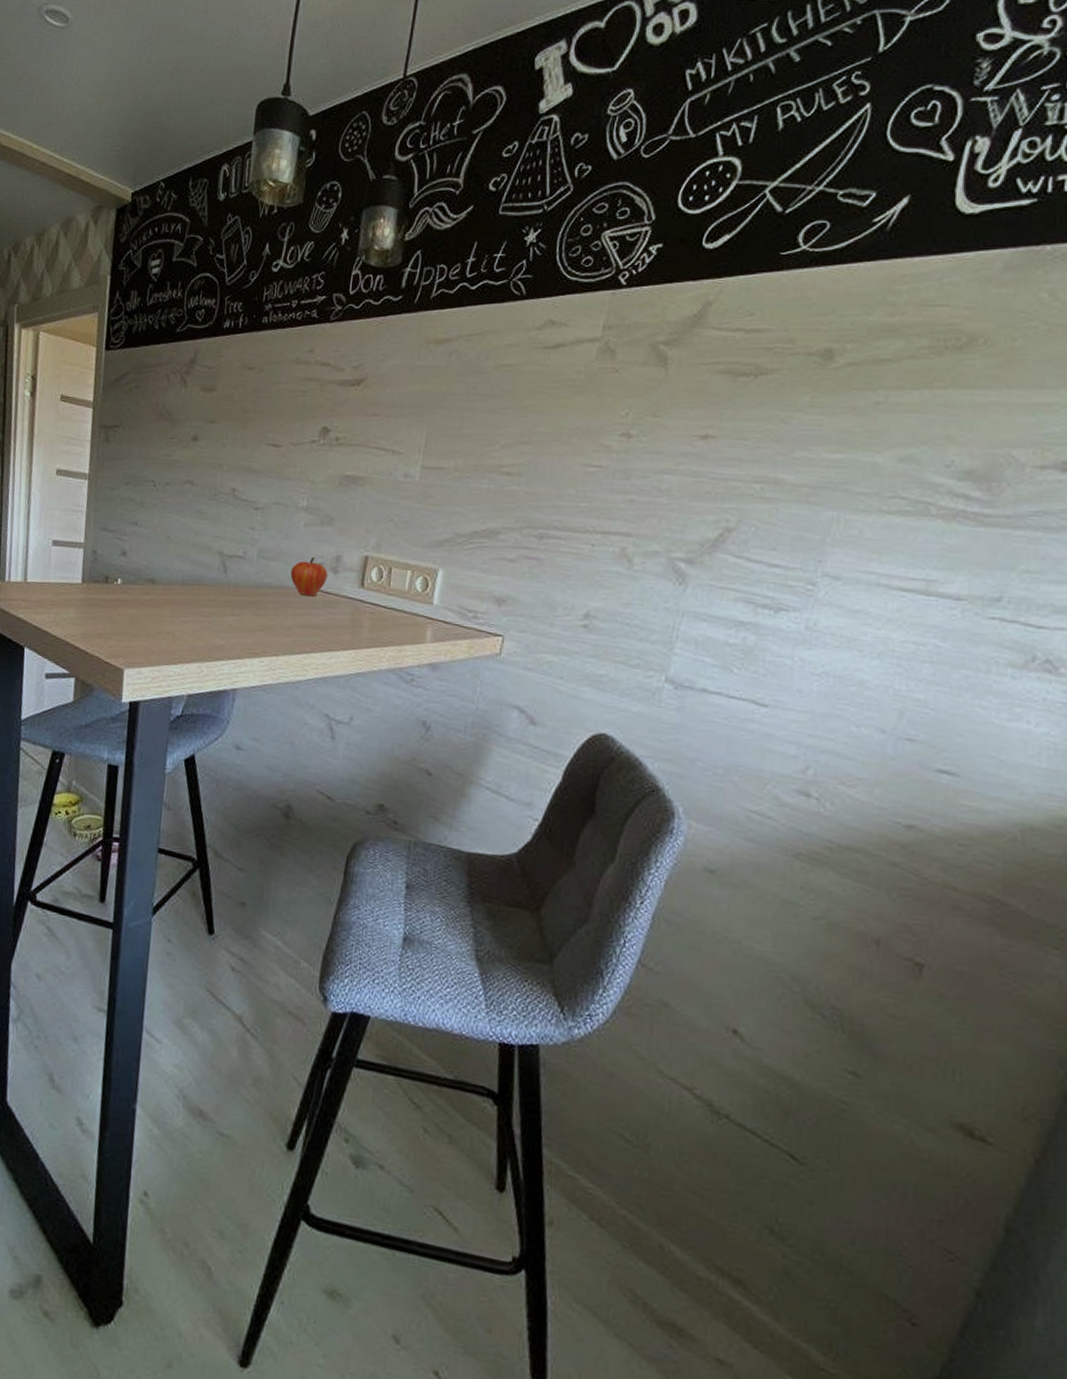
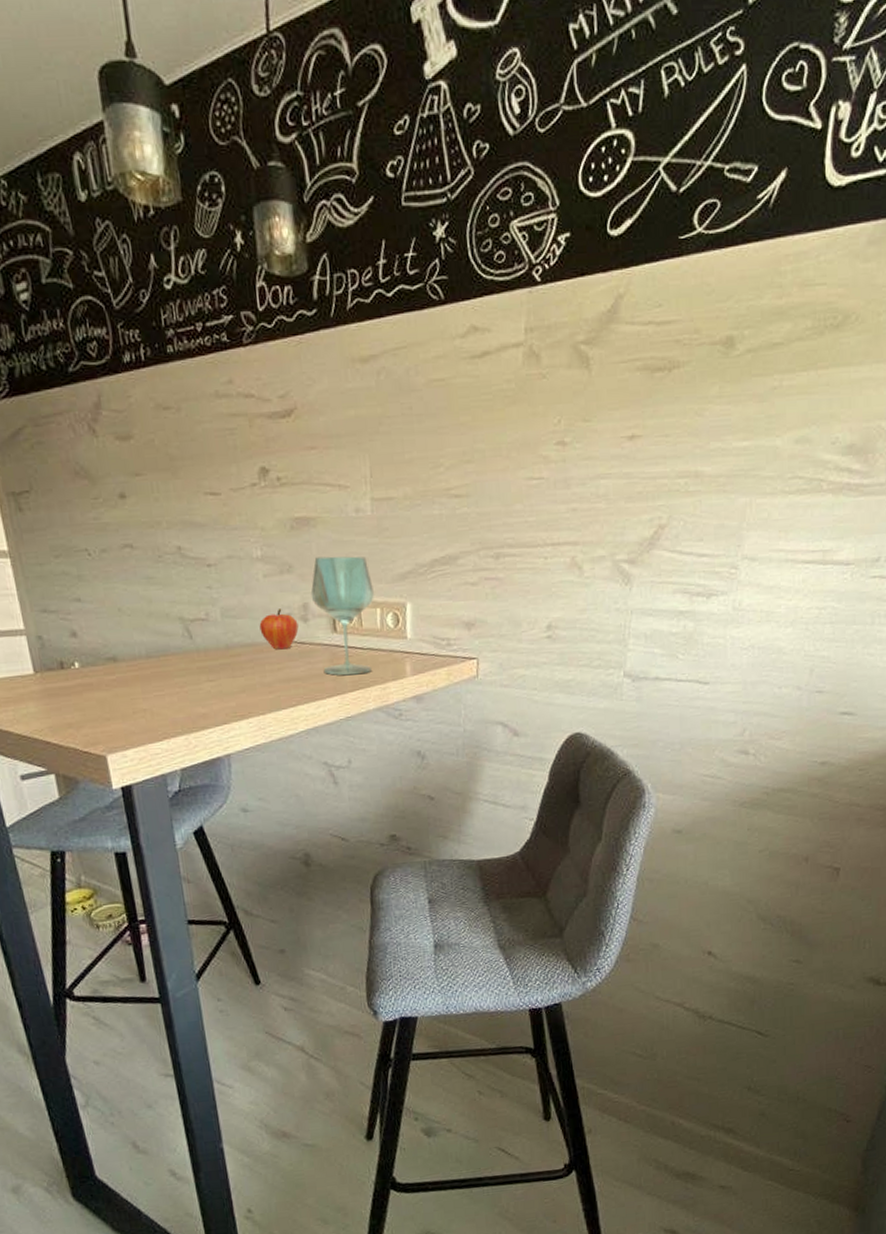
wine glass: none [343,514,409,633] -> present [310,556,375,676]

